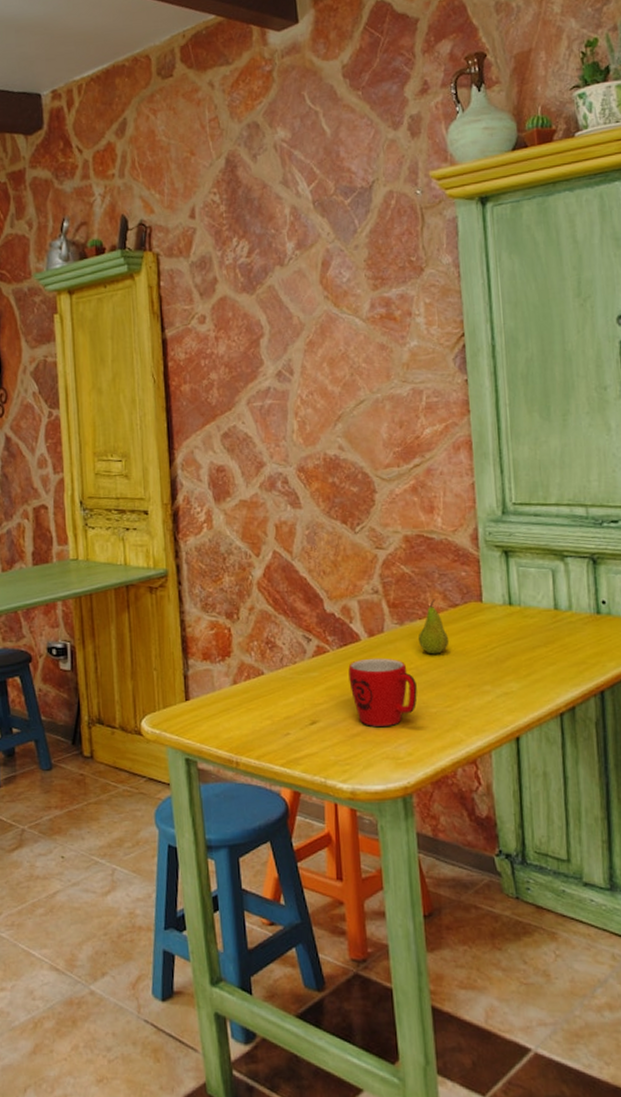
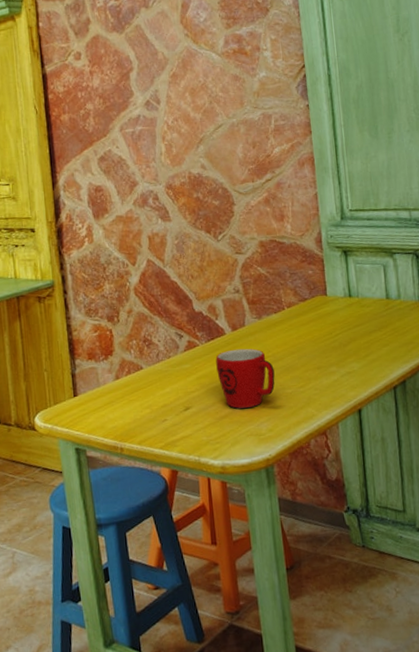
fruit: present [418,598,450,655] -> none [274,294,301,343]

